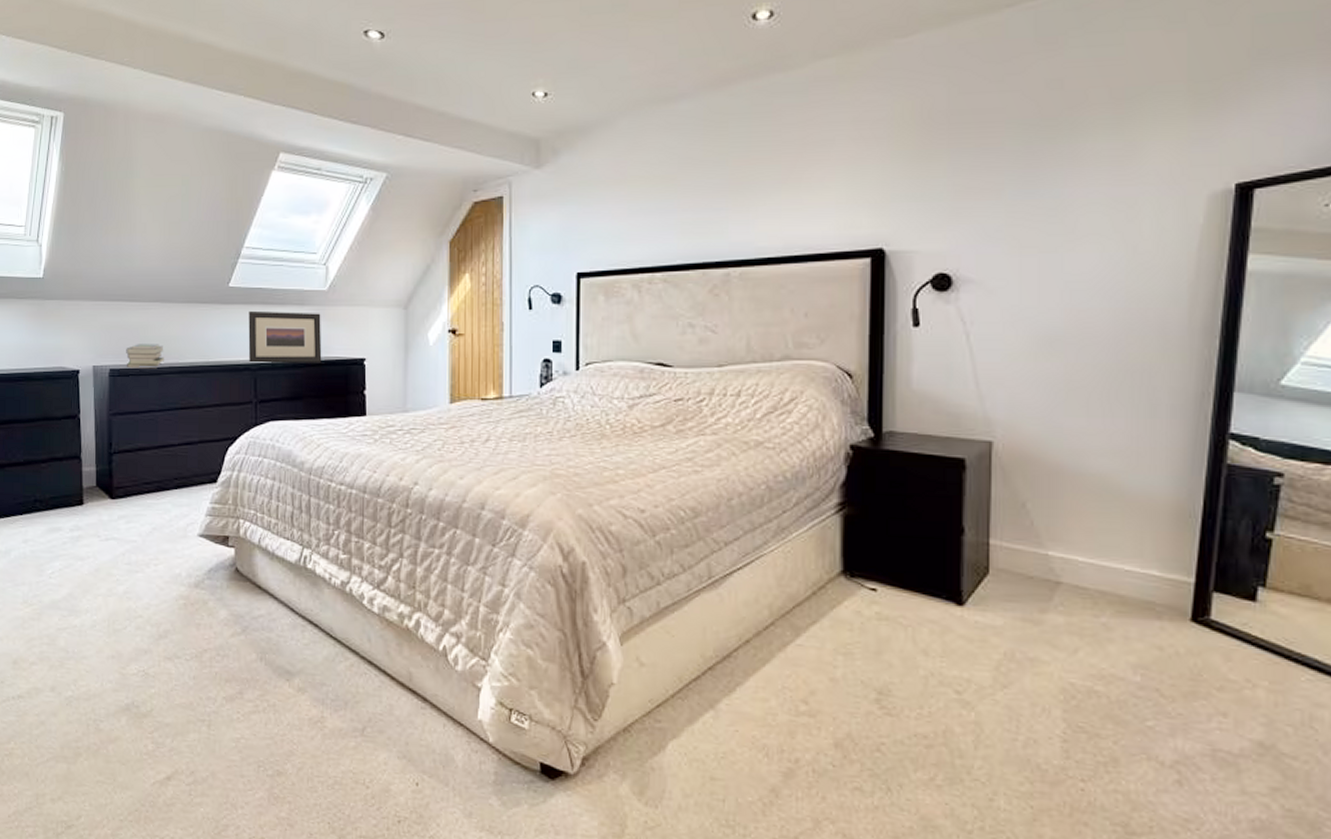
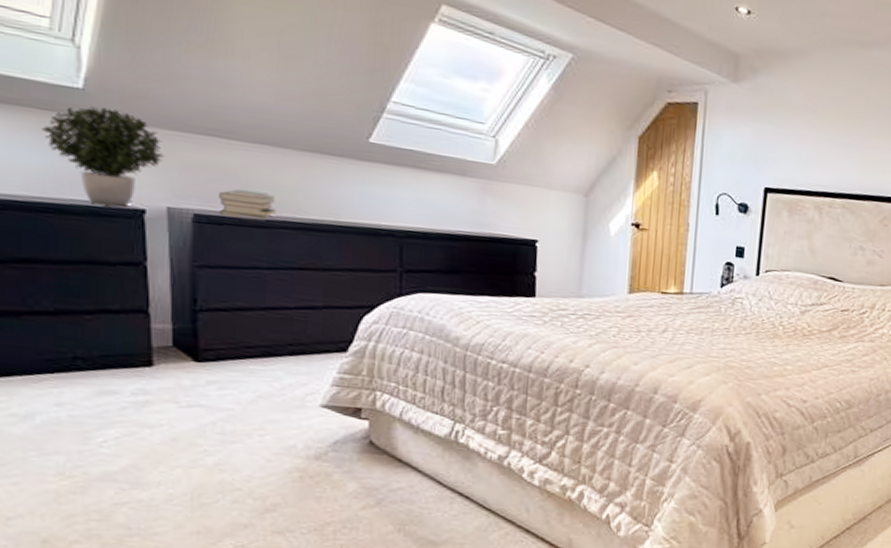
potted plant: none [19,291,91,371] -> present [42,106,164,208]
picture frame: present [248,310,322,364] -> none [393,172,487,239]

